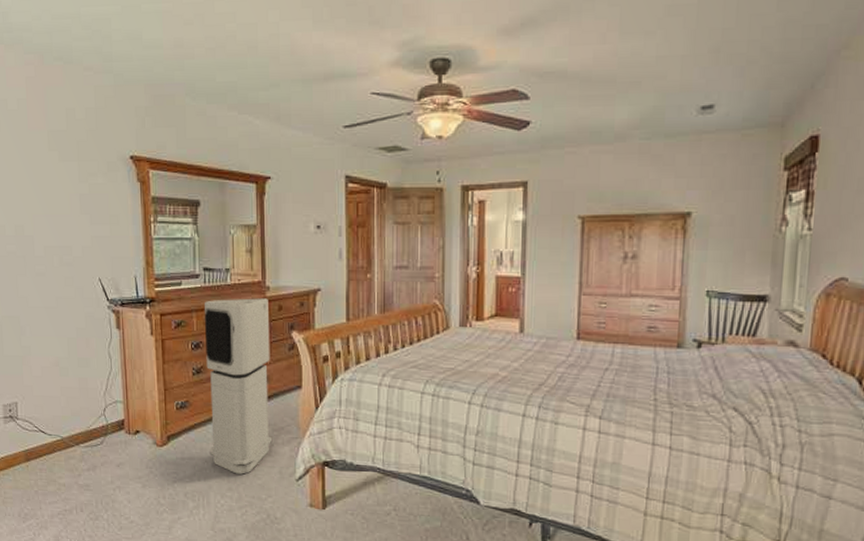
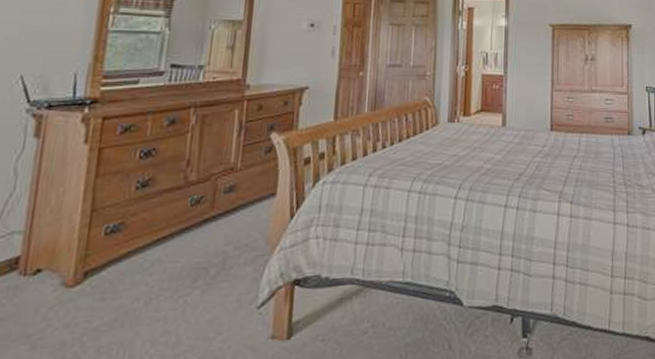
air purifier: present [204,298,273,474] -> none [143,97,247,311]

